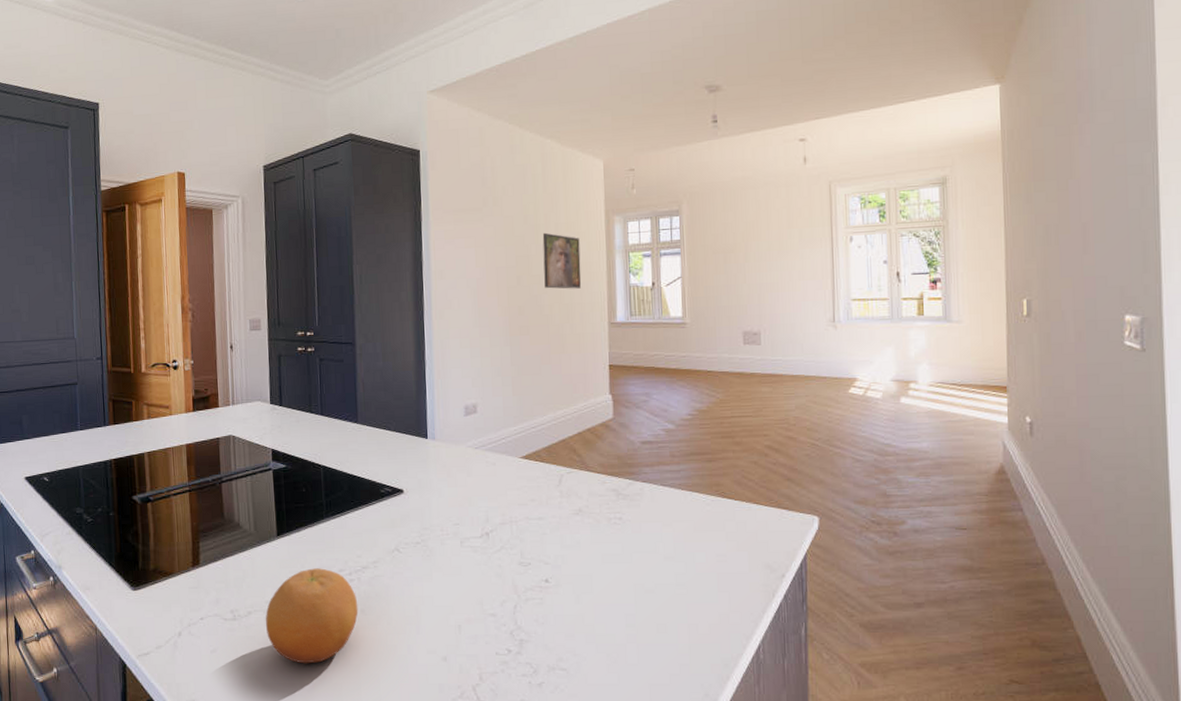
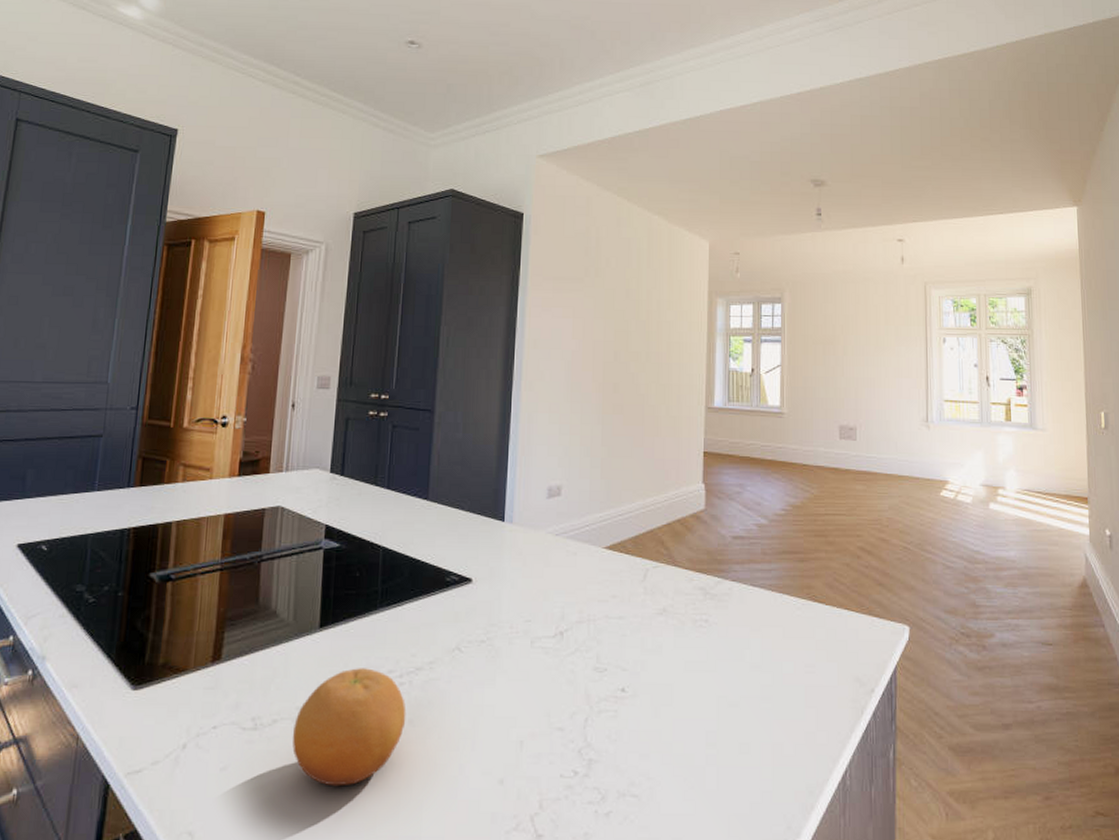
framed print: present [542,232,582,289] -> none [642,308,681,369]

